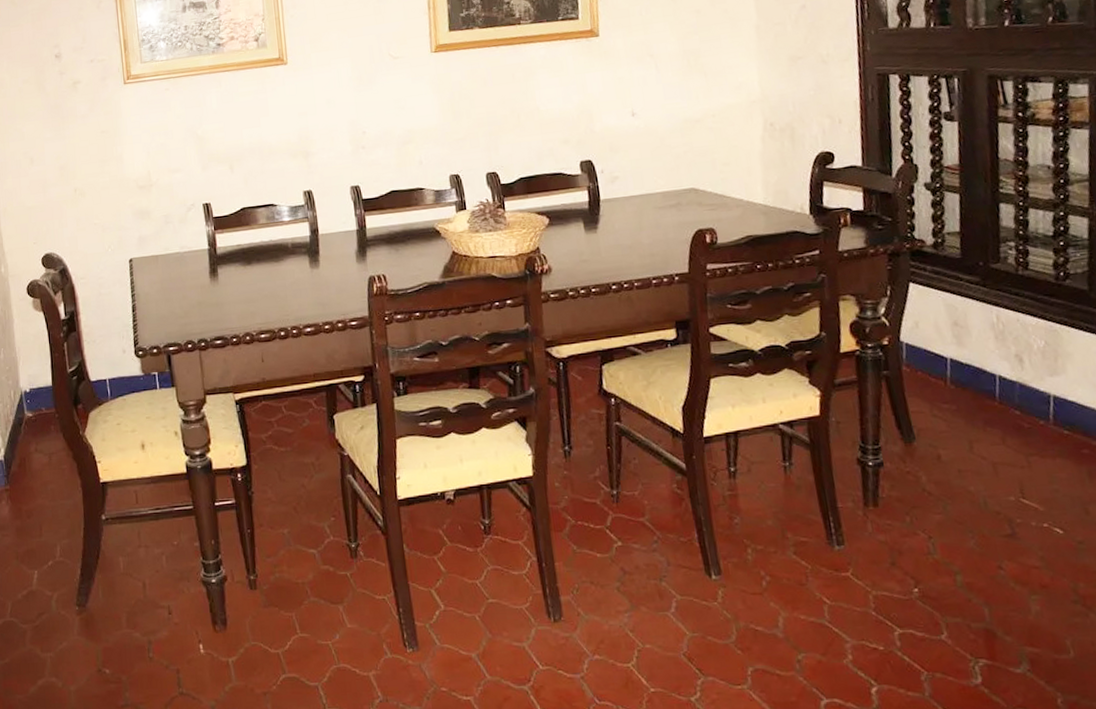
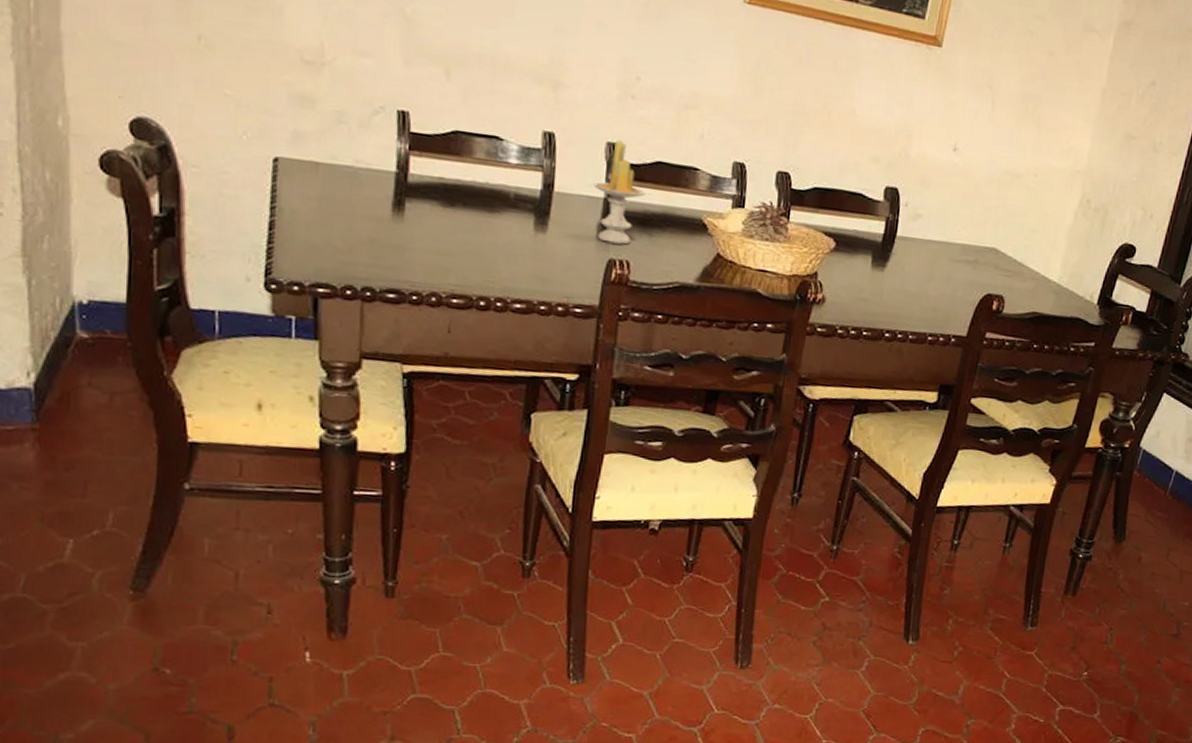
candle: none [347,182,387,264] -> present [593,140,646,245]

